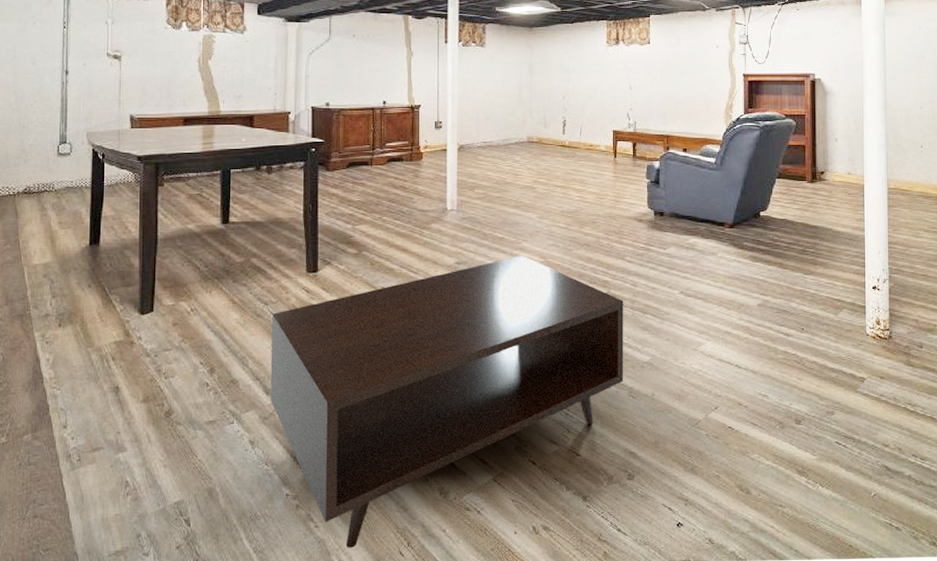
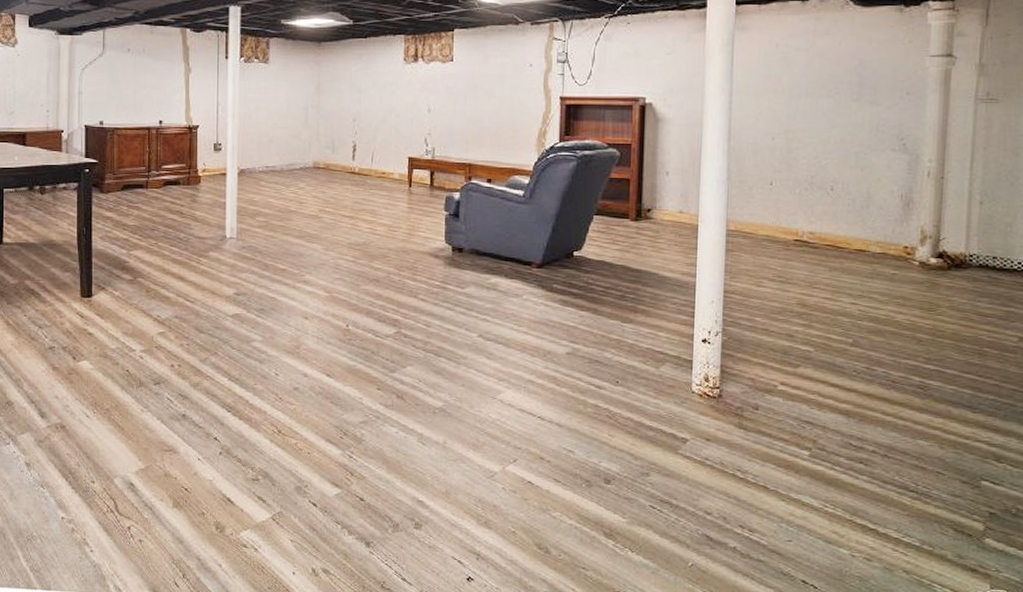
coffee table: present [270,256,624,548] -> none [45,289,416,575]

